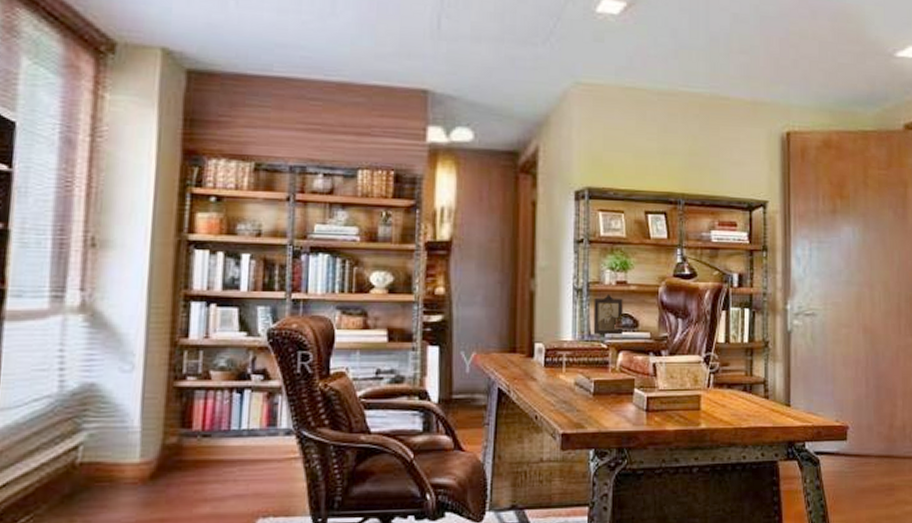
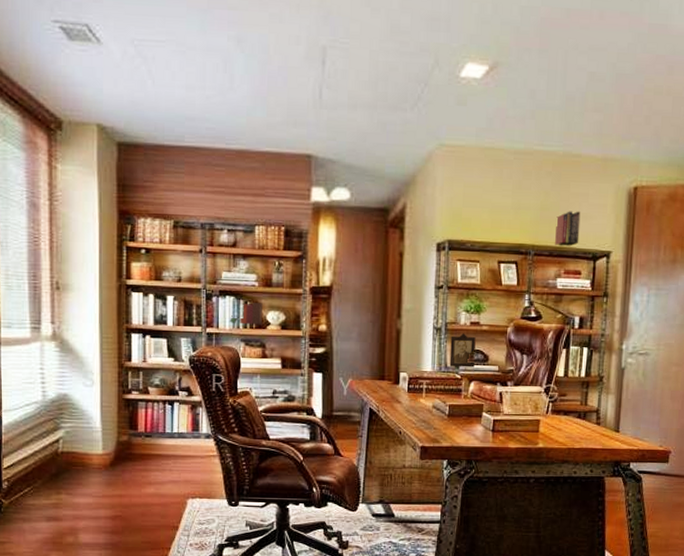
books: none [321,261,365,289] -> present [229,303,263,325]
books: none [707,157,733,196] -> present [555,211,581,247]

